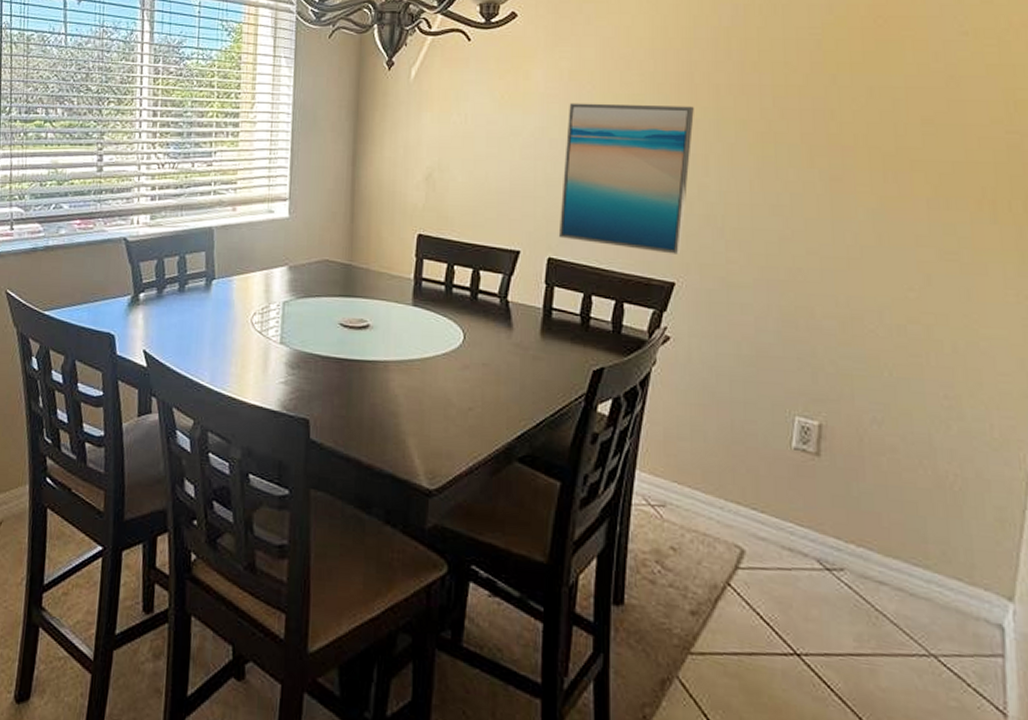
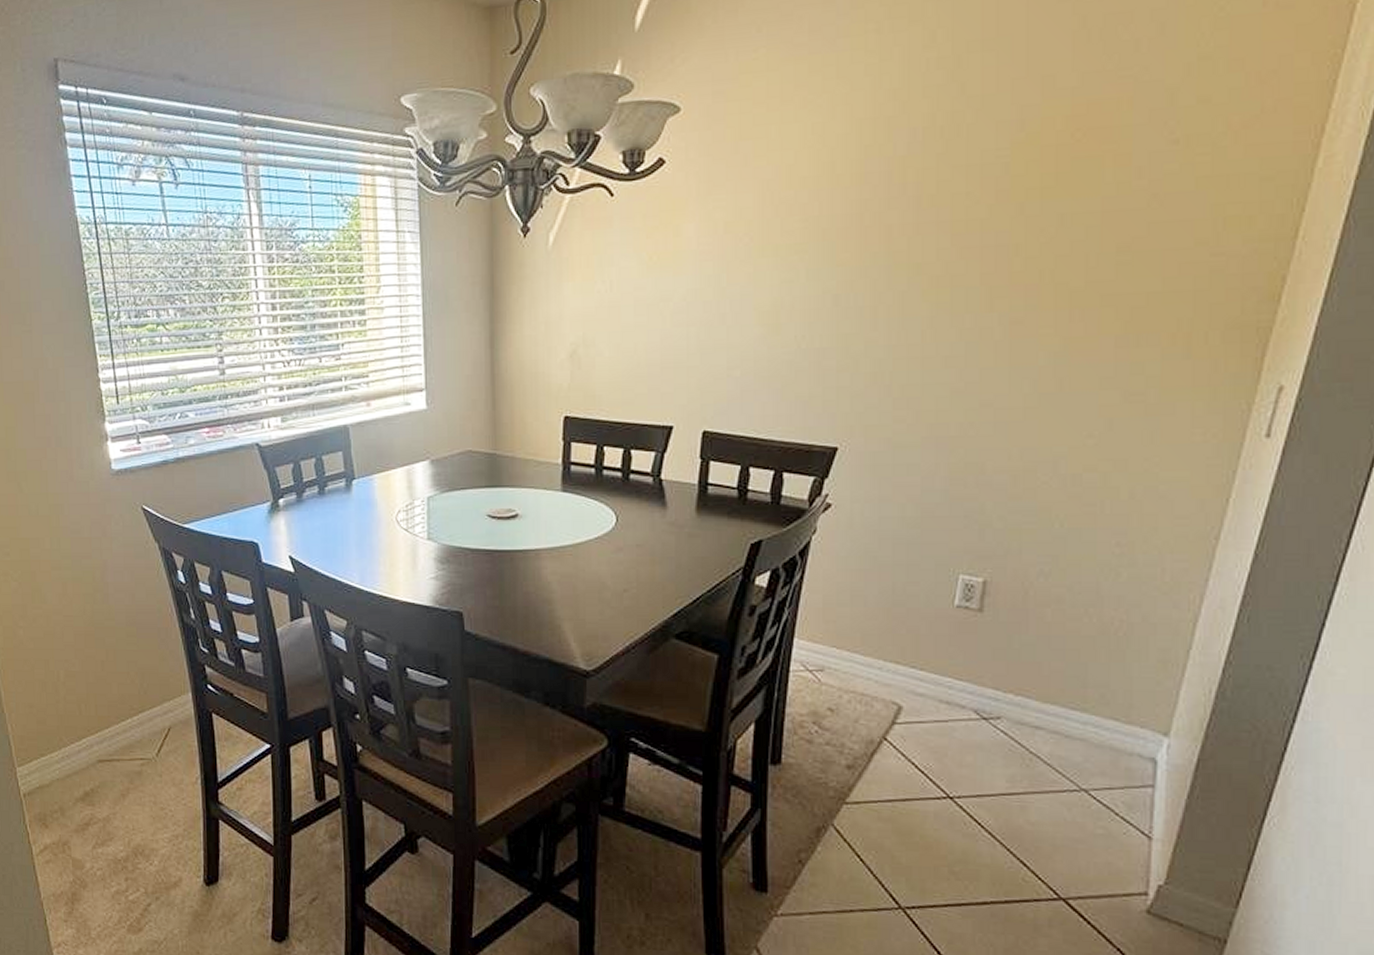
wall art: present [558,103,694,254] -> none [713,252,862,418]

